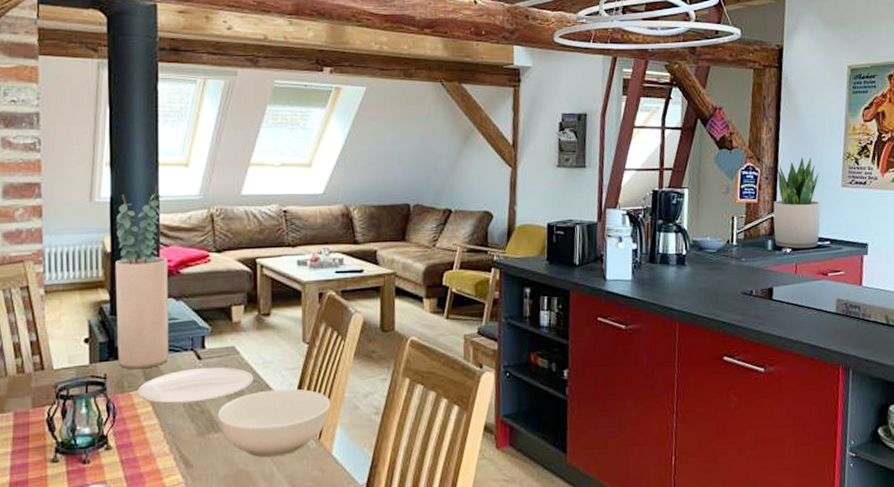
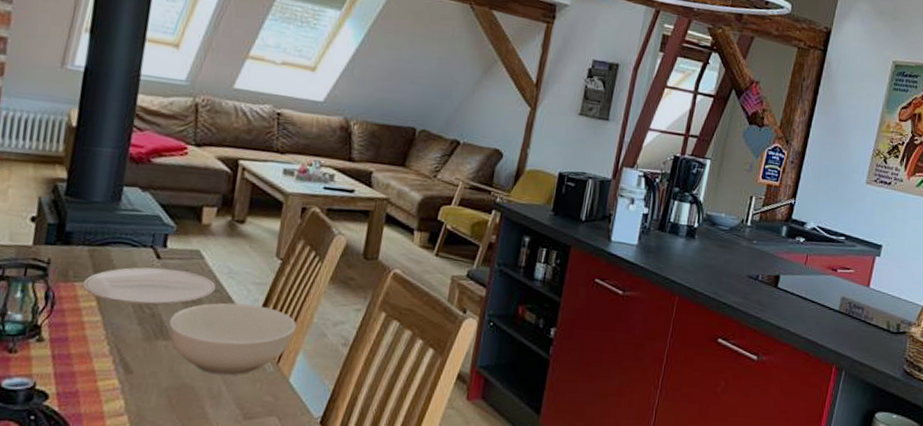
vase: present [115,184,169,370] -> none [65,61,144,260]
planter: present [773,157,821,249] -> none [790,146,845,241]

